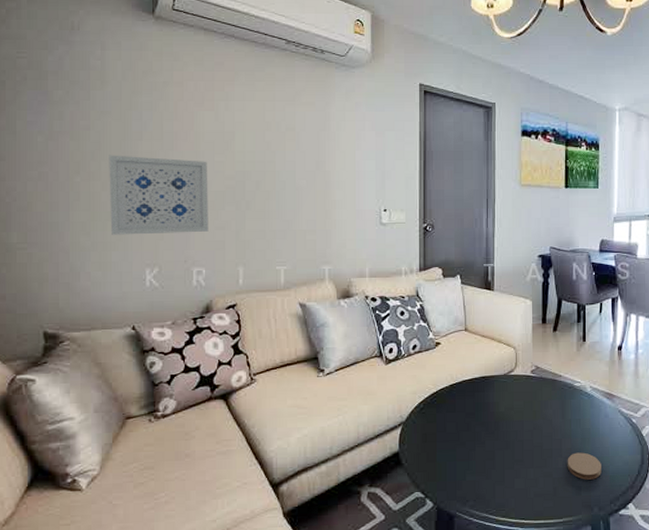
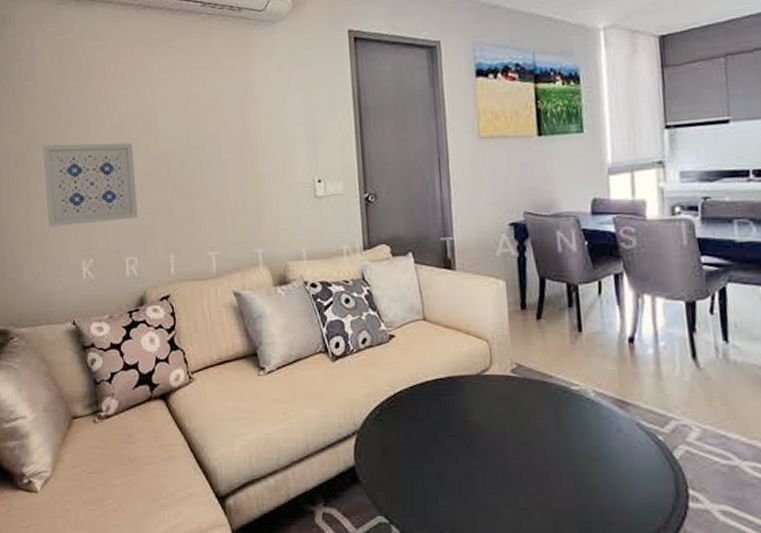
coaster: present [567,452,601,480] -> none [569,477,619,514]

